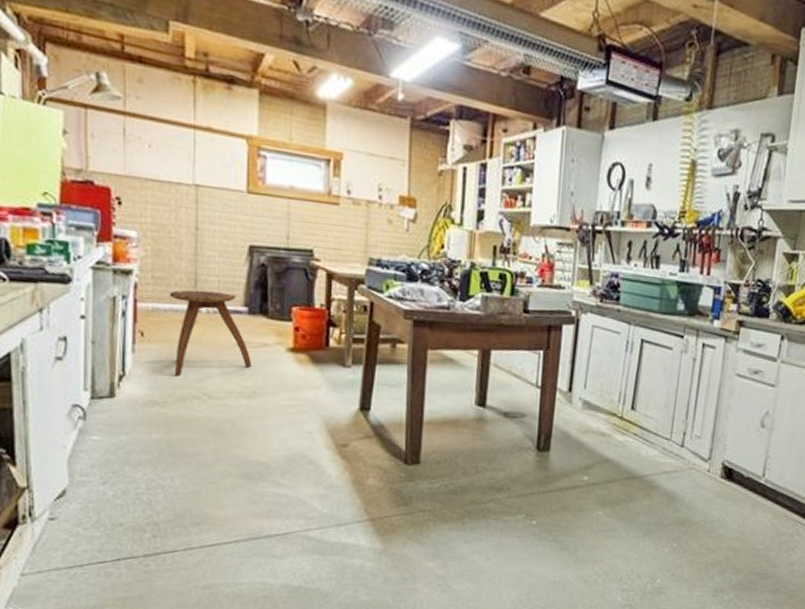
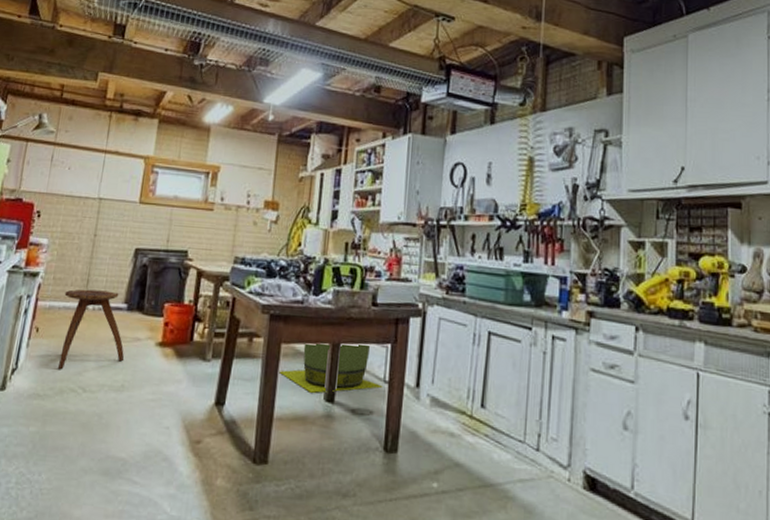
barrel: none [427,348,535,398] -> present [279,342,383,393]

